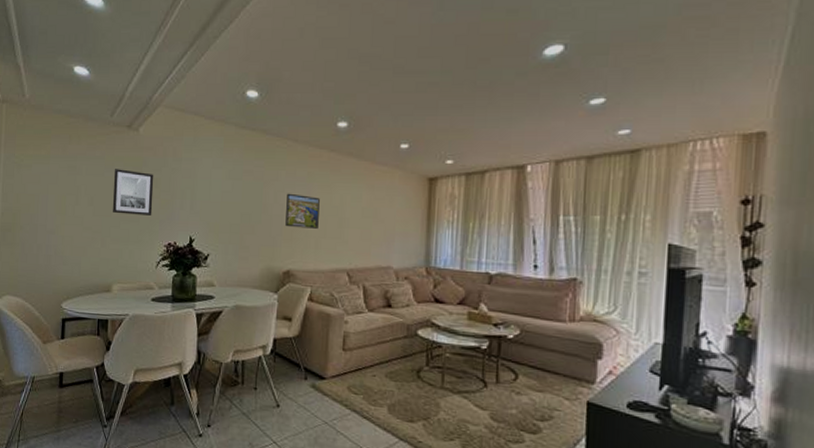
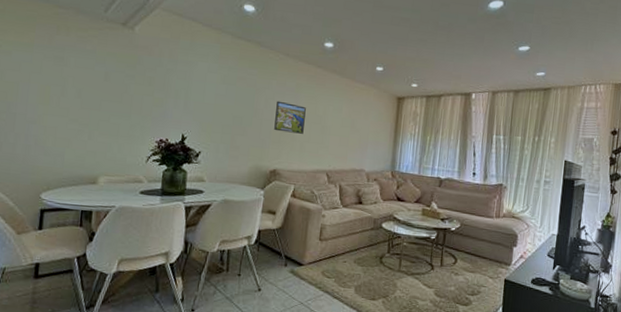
wall art: present [113,169,154,215] -> none [102,64,148,112]

